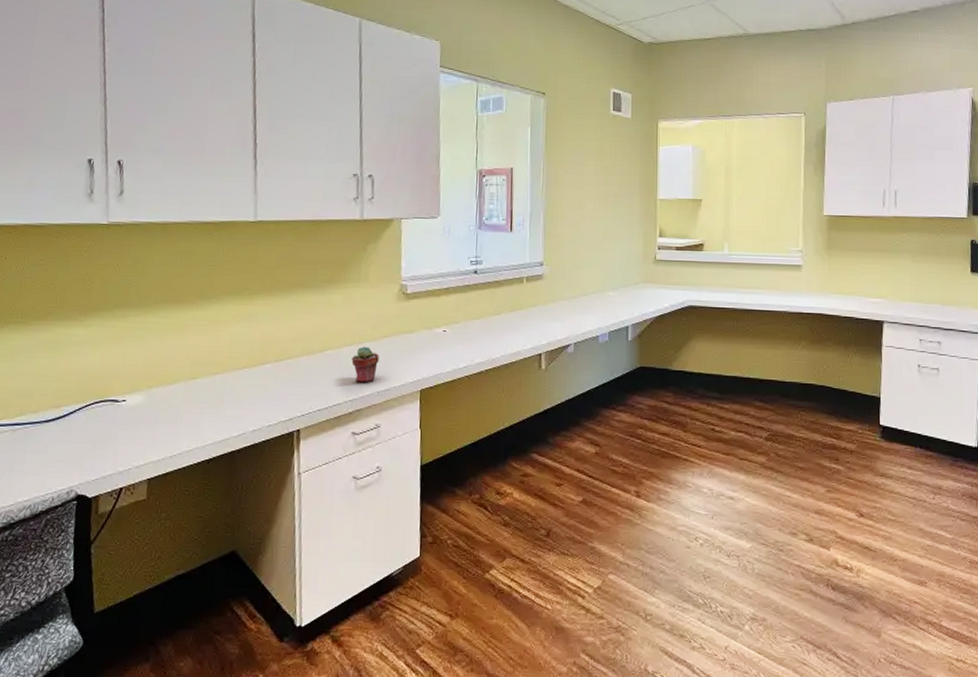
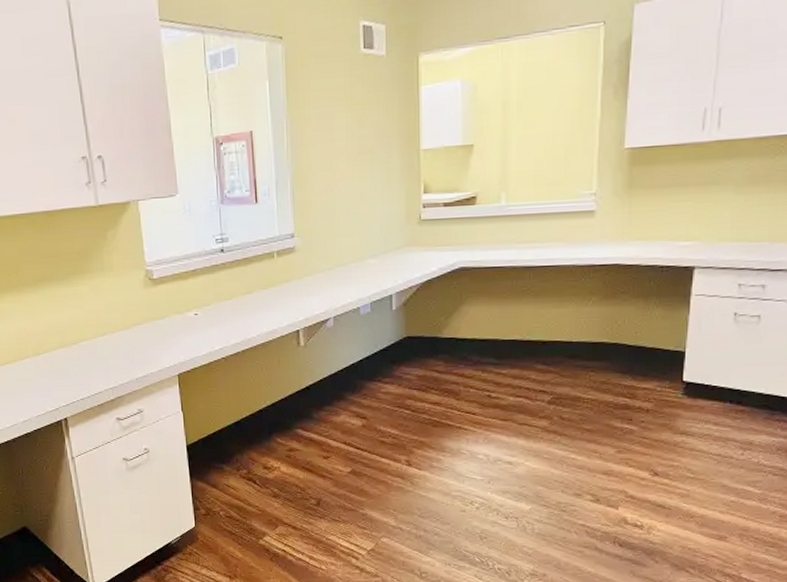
potted succulent: present [352,346,379,383] -> none [107,335,134,371]

